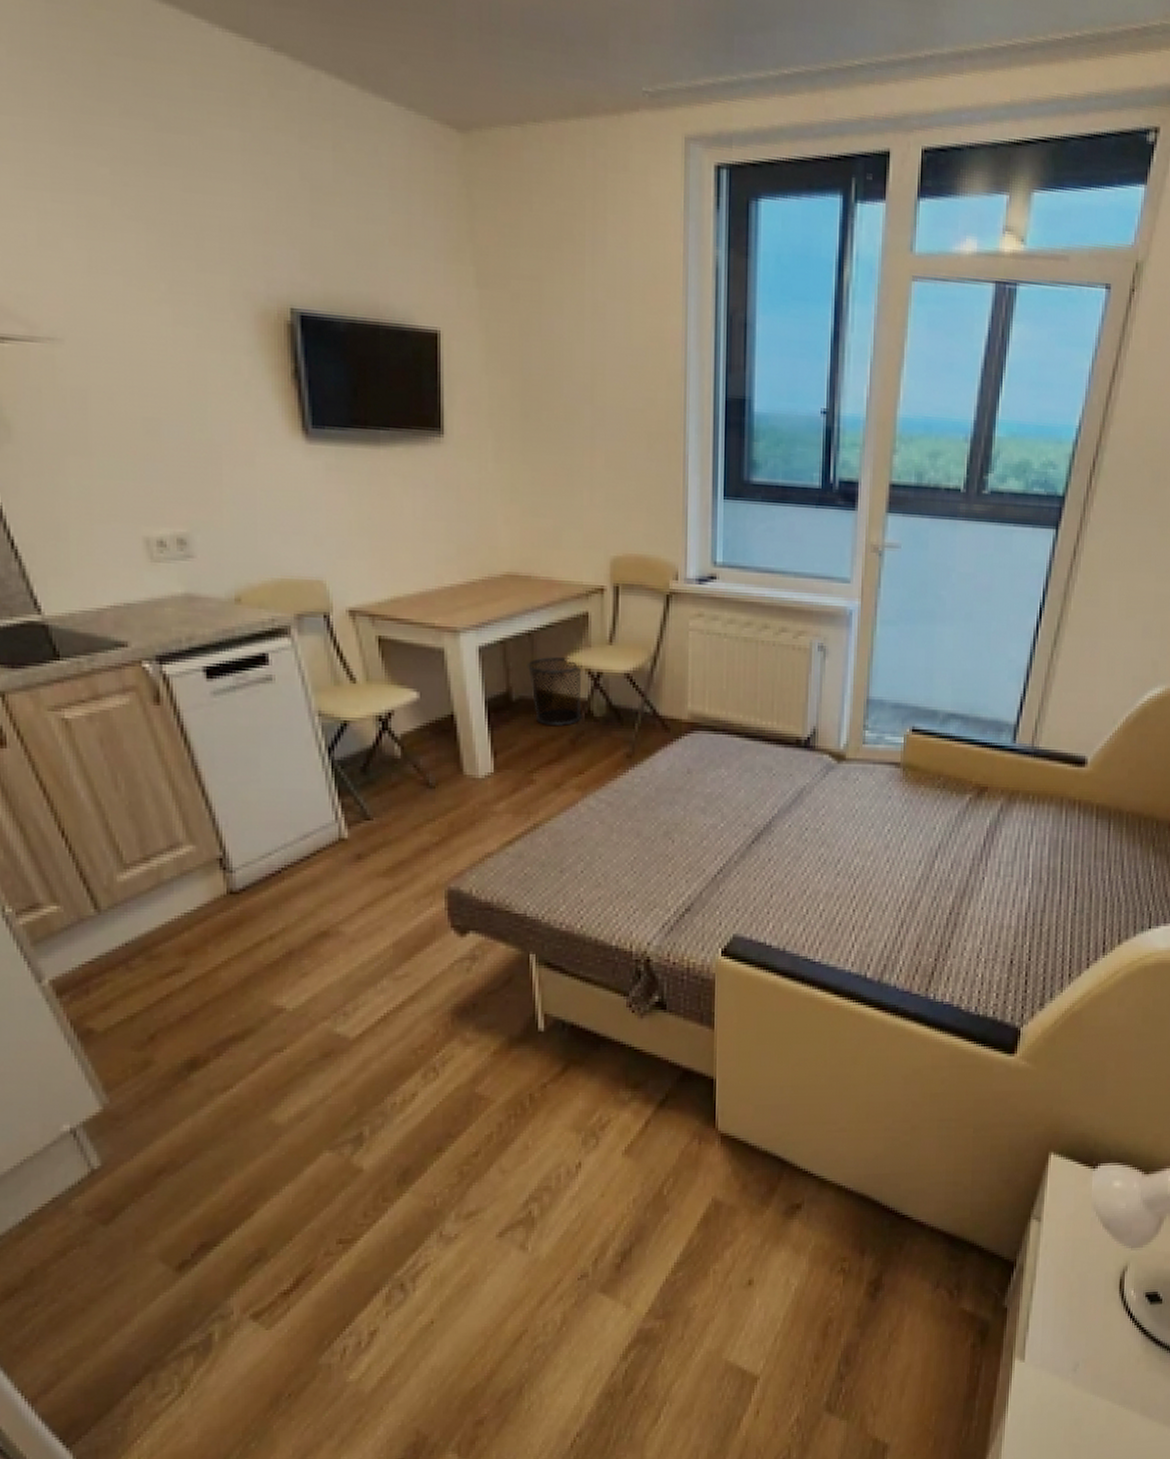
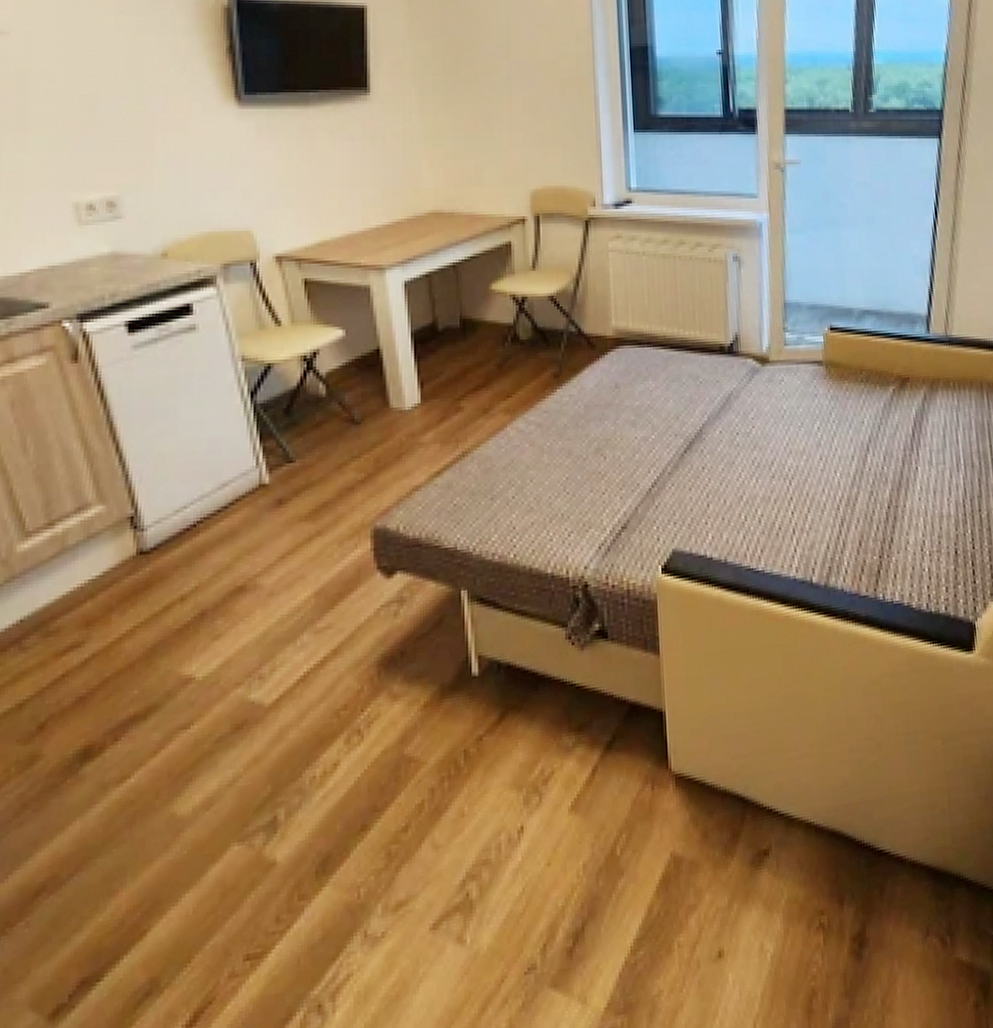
waste bin: present [526,657,582,727] -> none [452,286,508,352]

